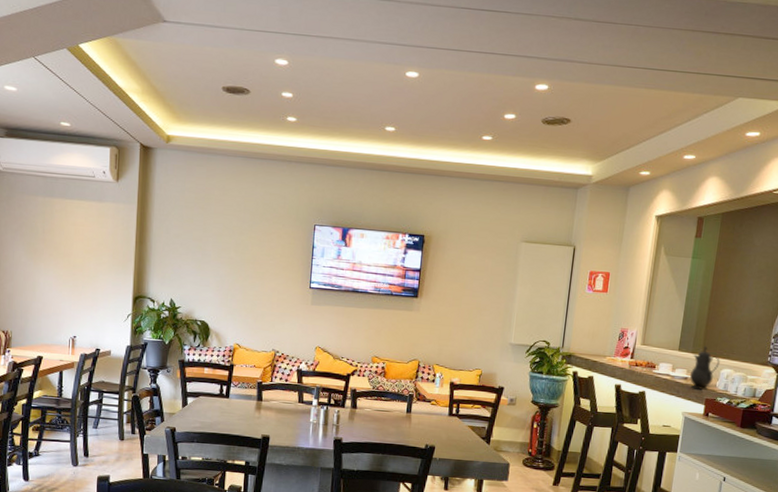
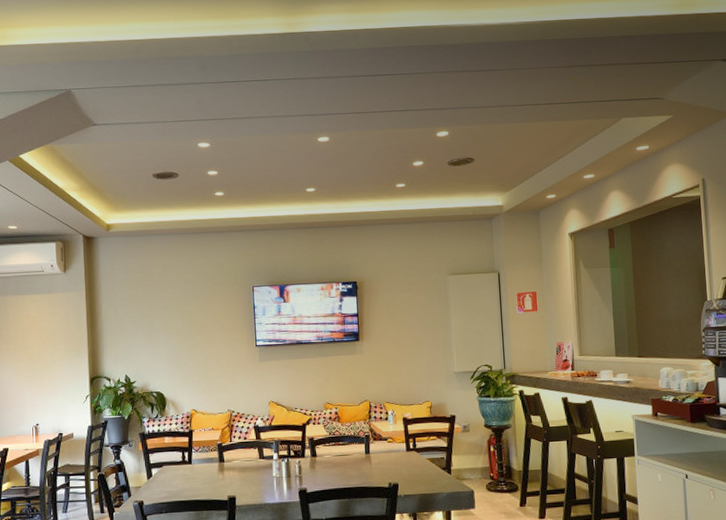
coffeepot: present [689,346,720,390] -> none [630,348,658,391]

